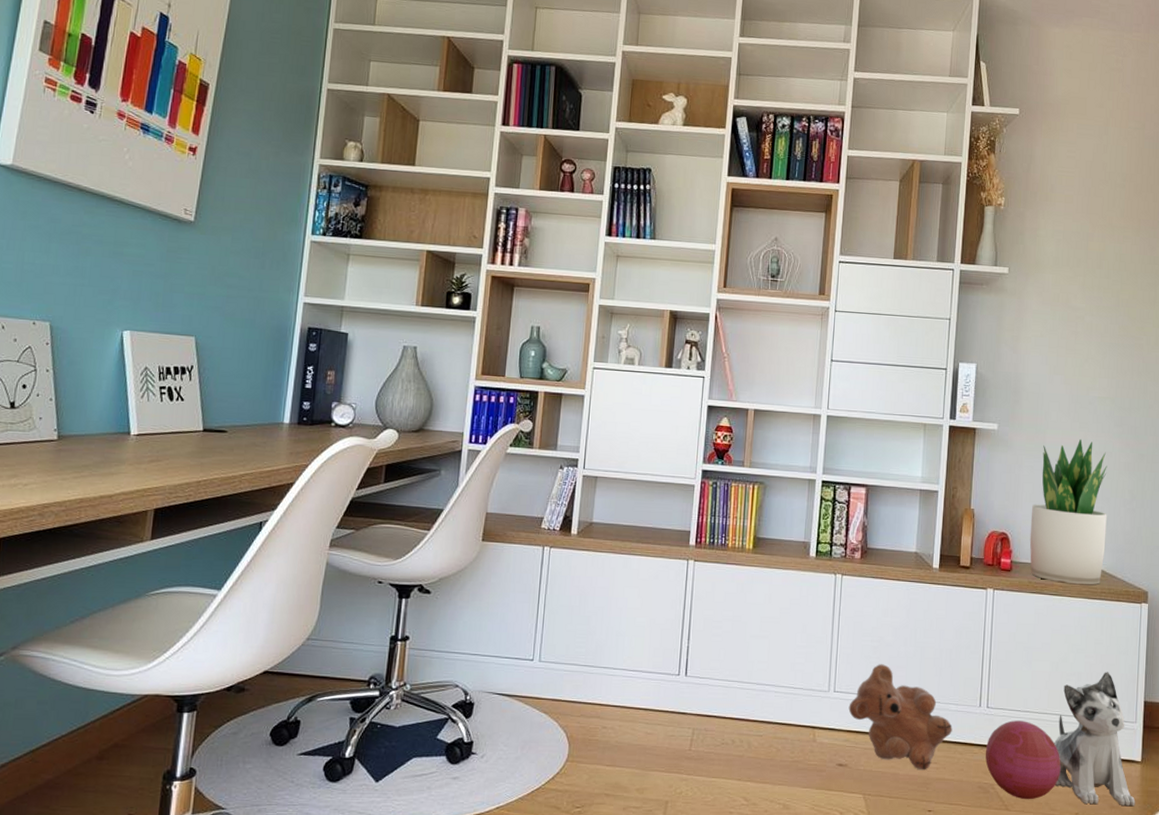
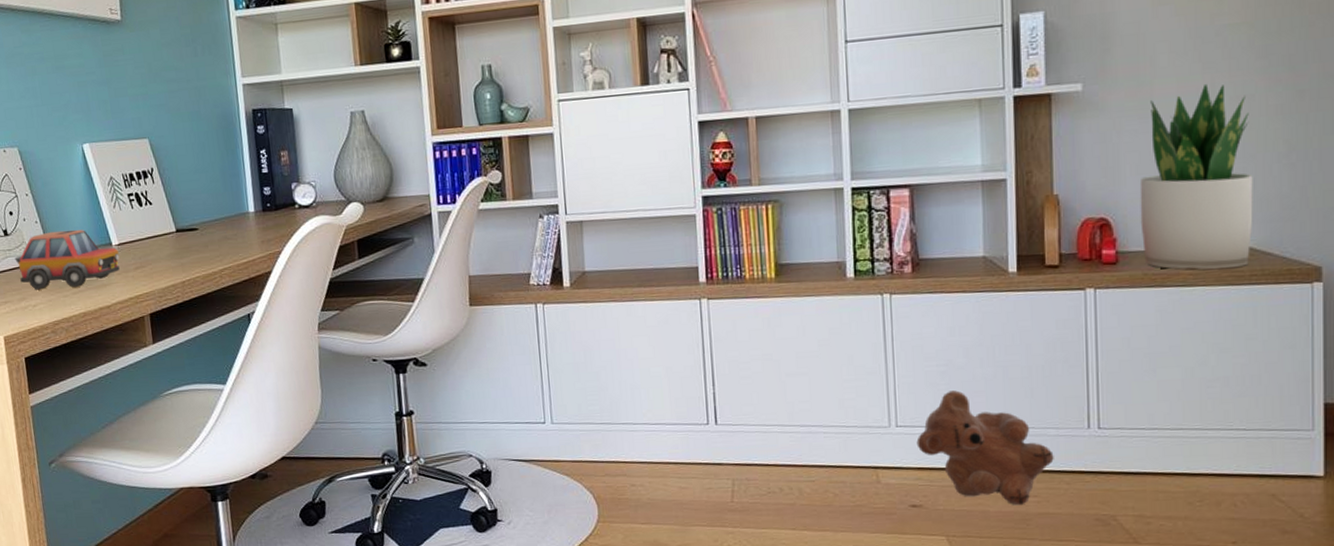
toy car: none [16,411,136,473] -> present [14,230,120,290]
ball: present [985,720,1061,800] -> none [1100,440,1207,531]
plush toy: present [1054,672,1136,807] -> none [1196,372,1319,531]

